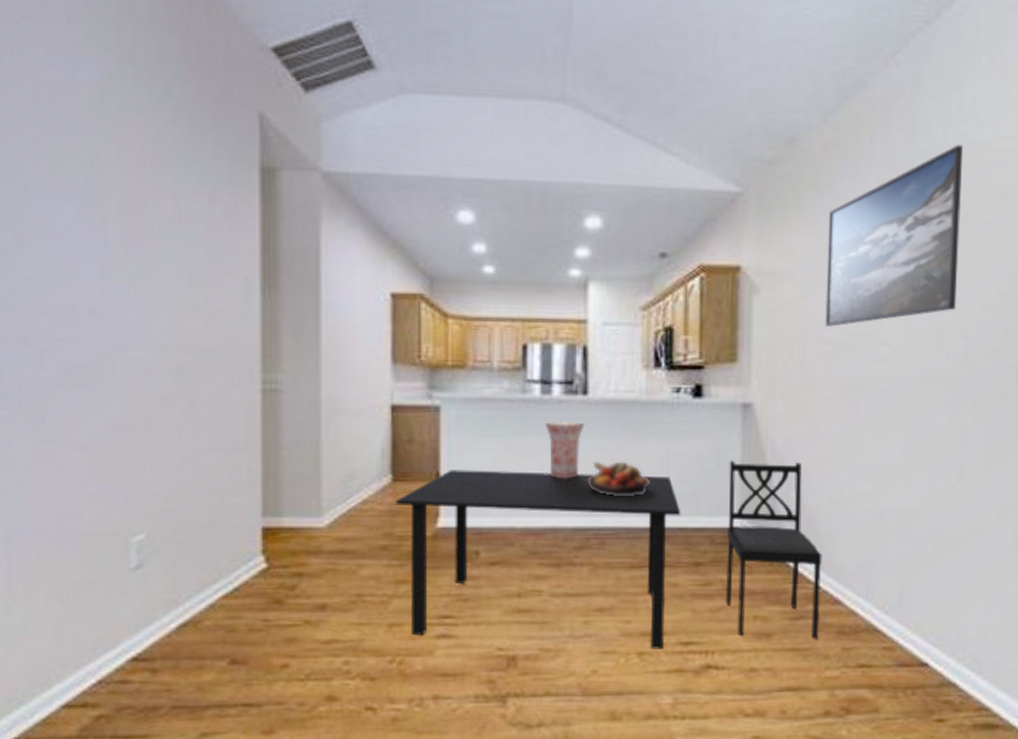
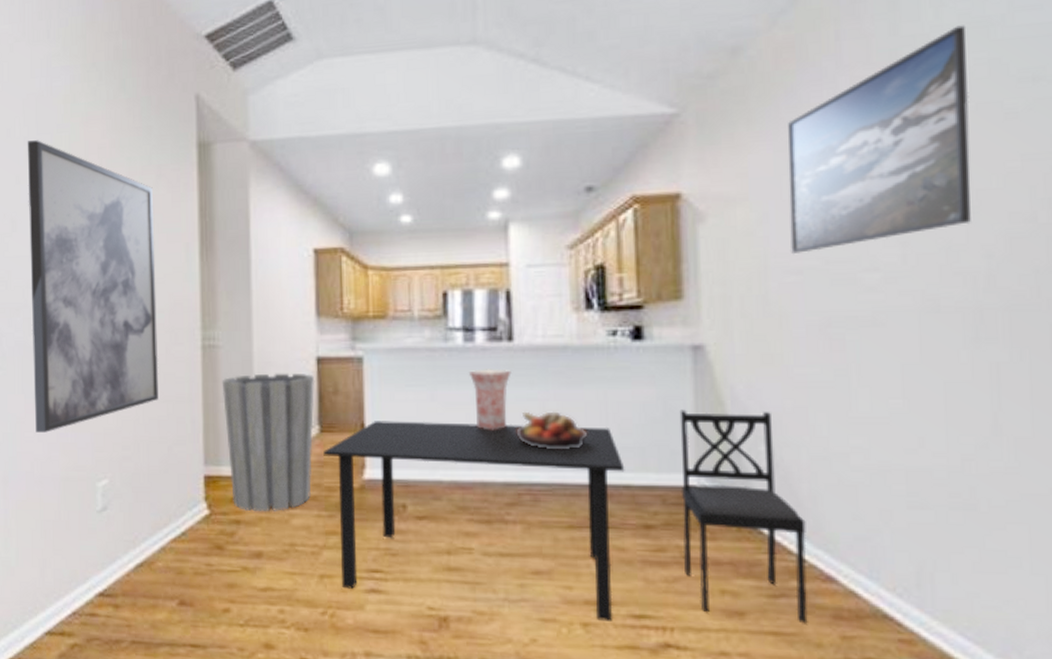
wall art: none [38,141,210,483] -> present [27,140,159,433]
trash can: none [284,420,389,564] -> present [222,373,315,512]

